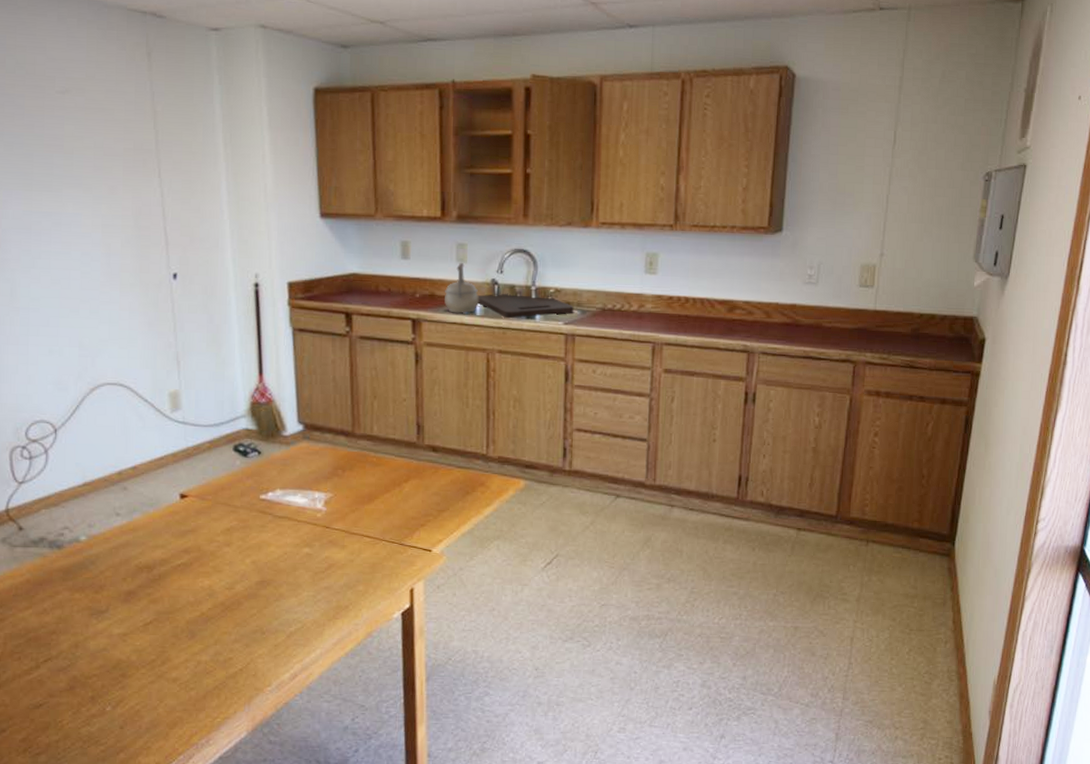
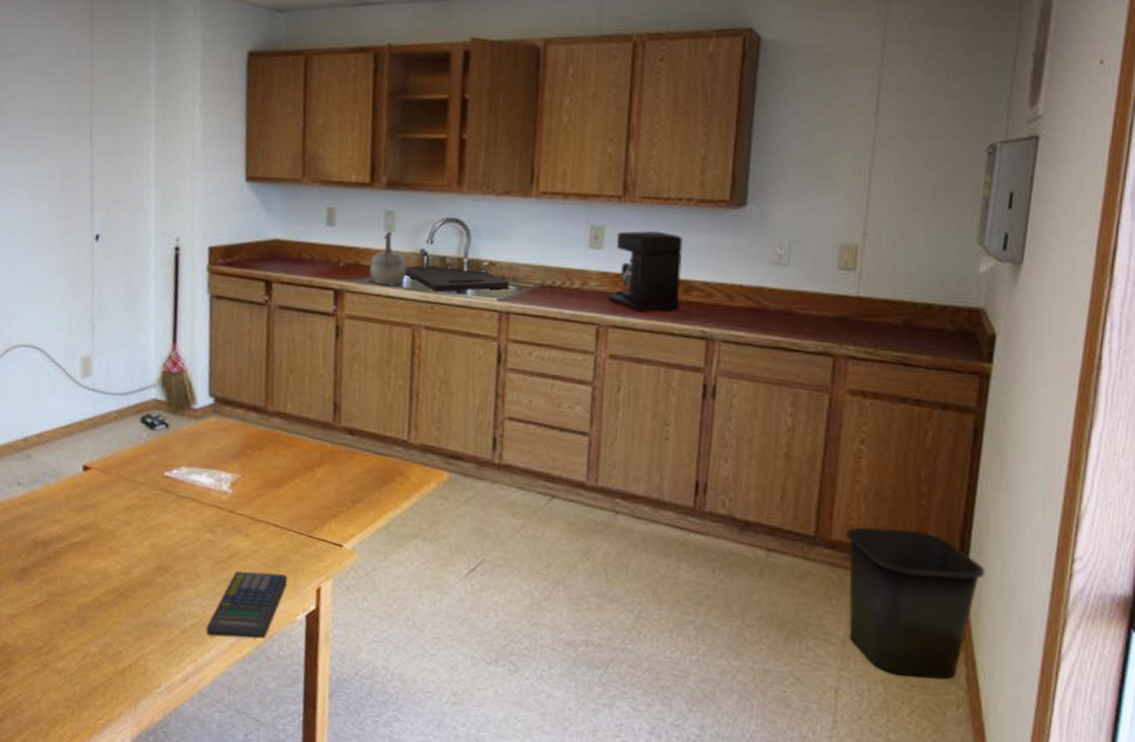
calculator: none [310,579,382,637] -> present [206,571,287,639]
coffee maker: none [661,256,728,331] -> present [607,230,683,313]
waste bin: none [861,505,970,624] -> present [846,527,985,680]

